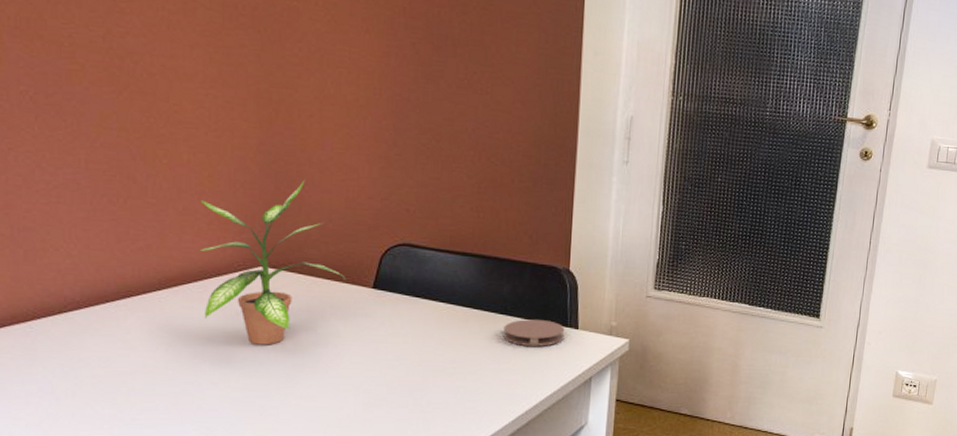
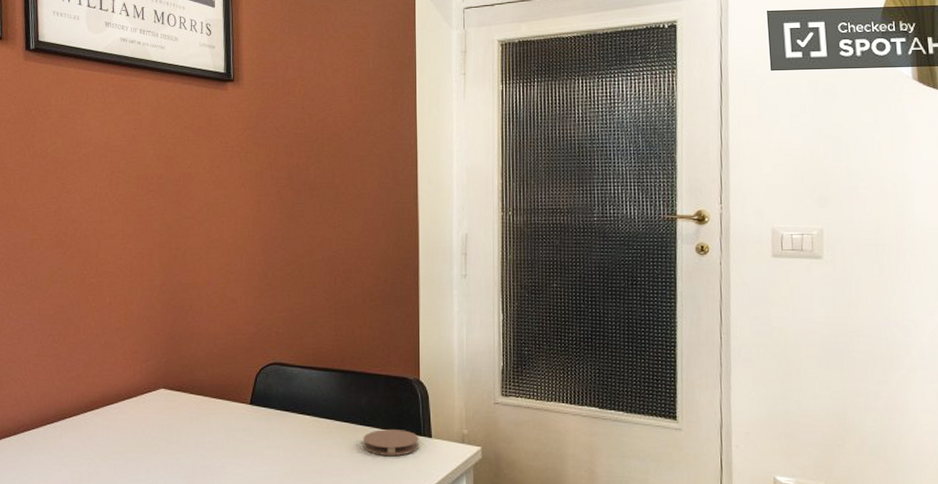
potted plant: present [199,179,347,345] -> none [116,312,229,459]

